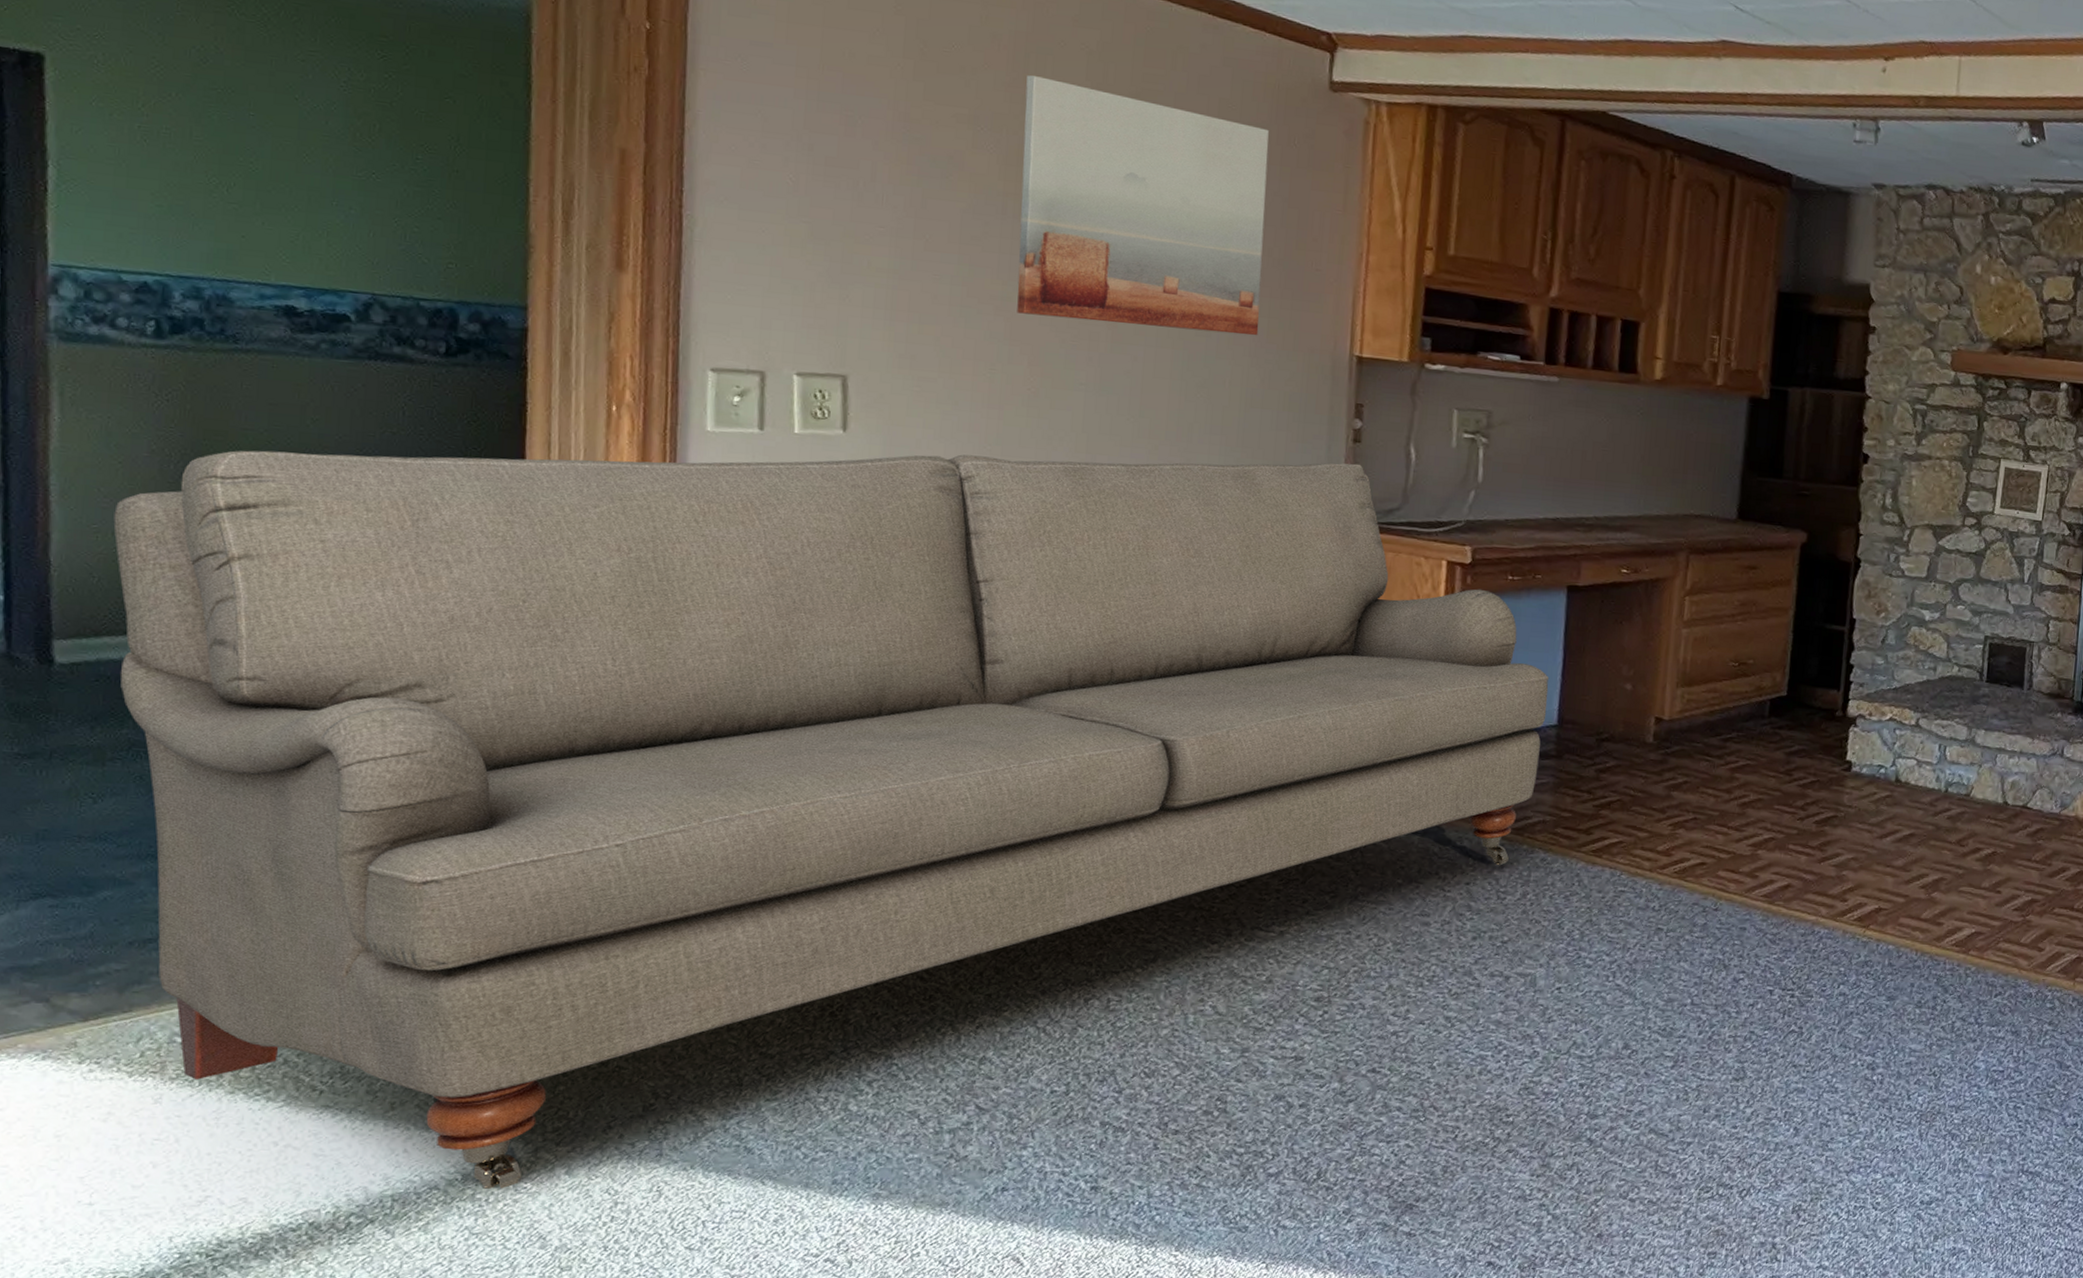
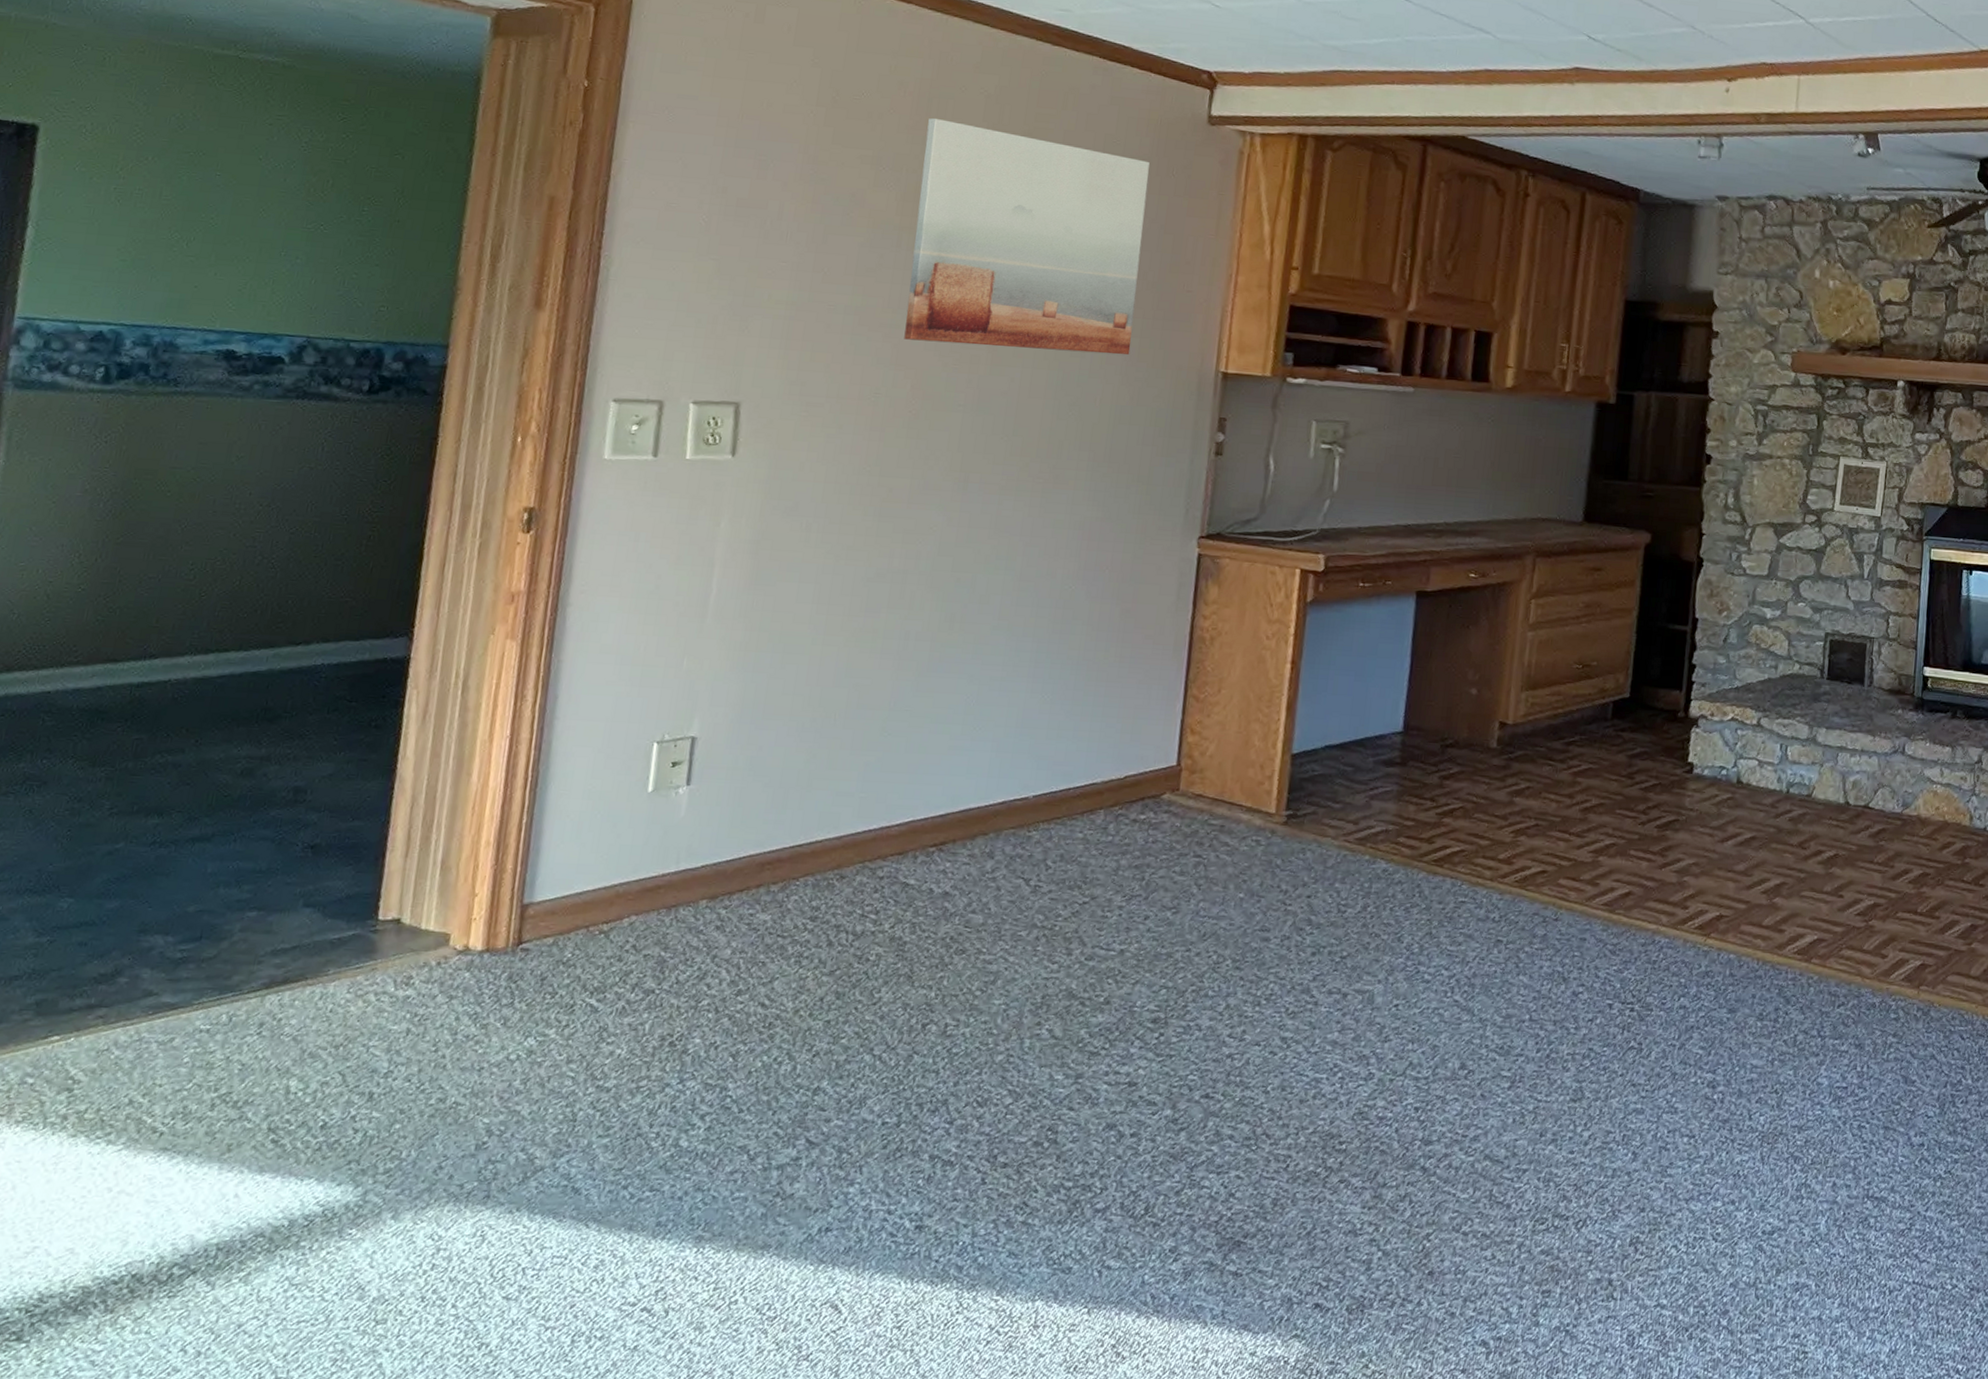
sofa: present [113,450,1550,1190] -> none [19,475,1397,1237]

